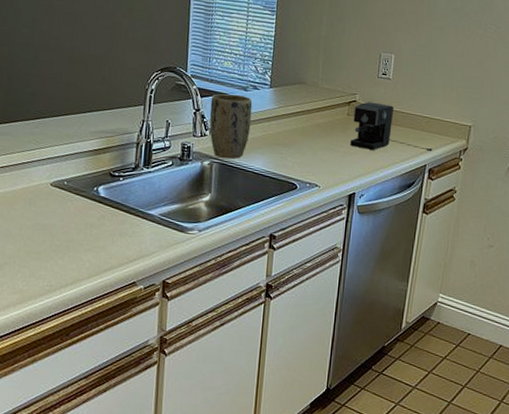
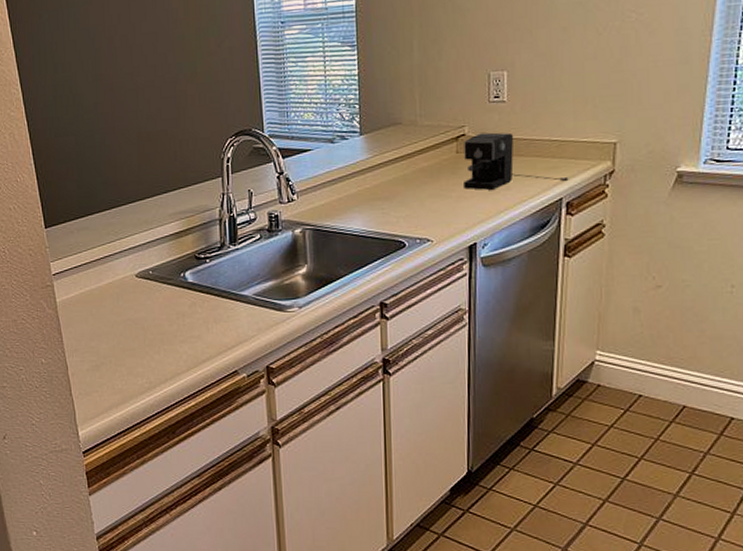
plant pot: present [209,93,253,159] -> none [294,148,343,224]

